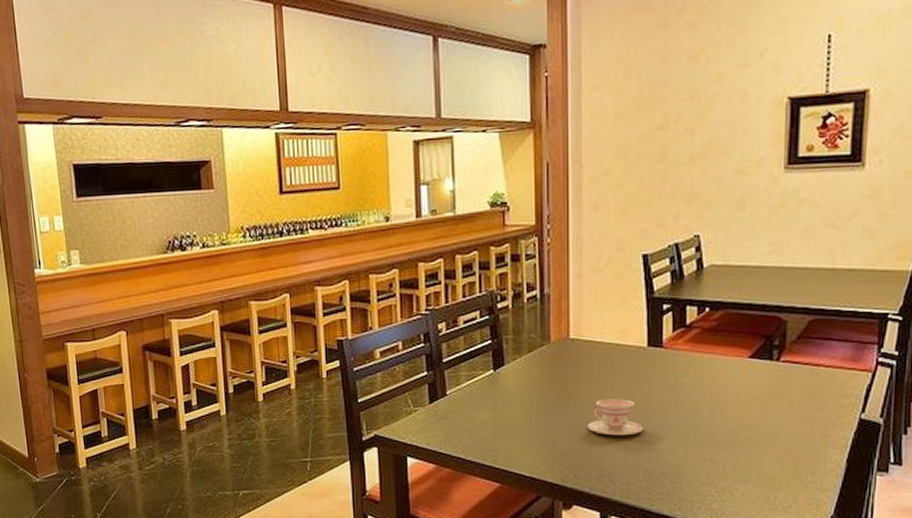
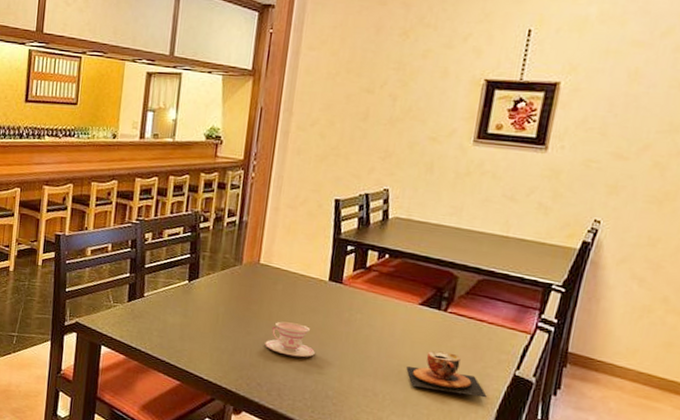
teacup: none [744,405,834,449] -> present [406,350,487,398]

